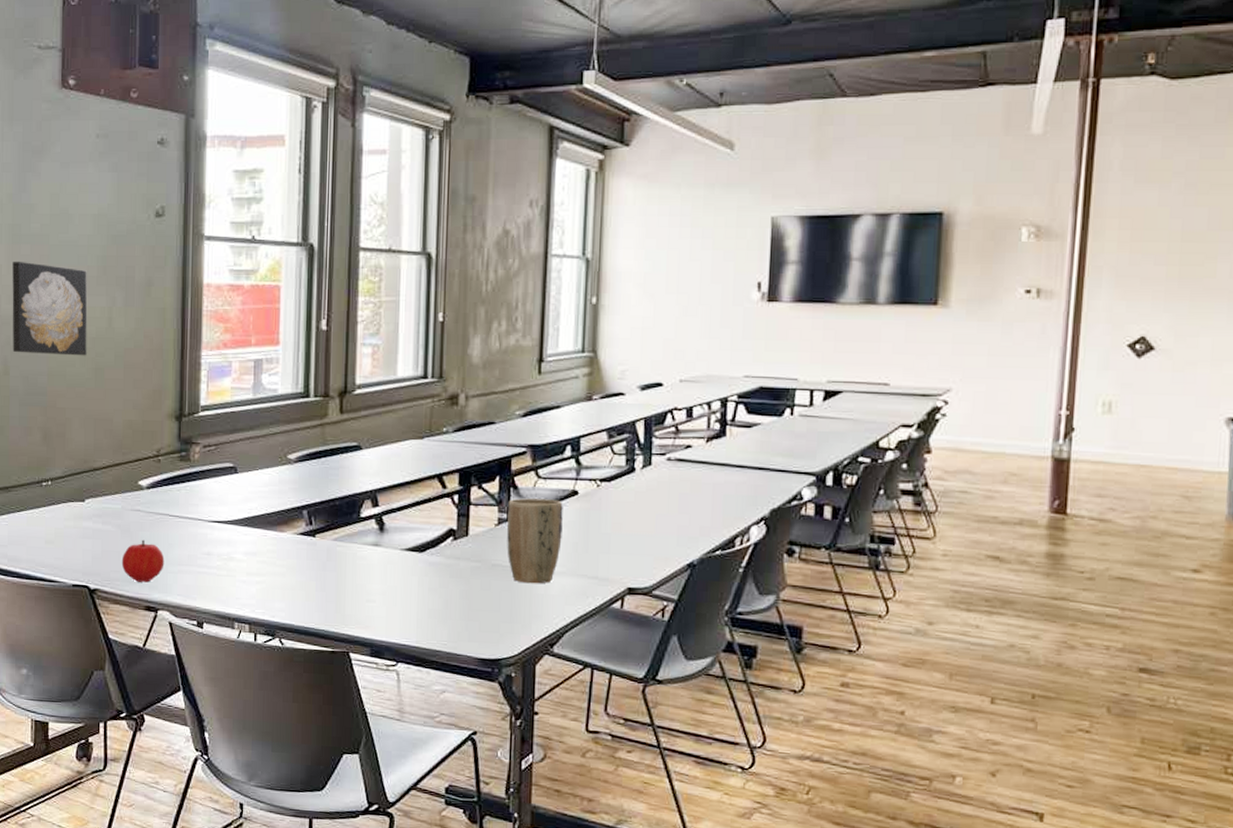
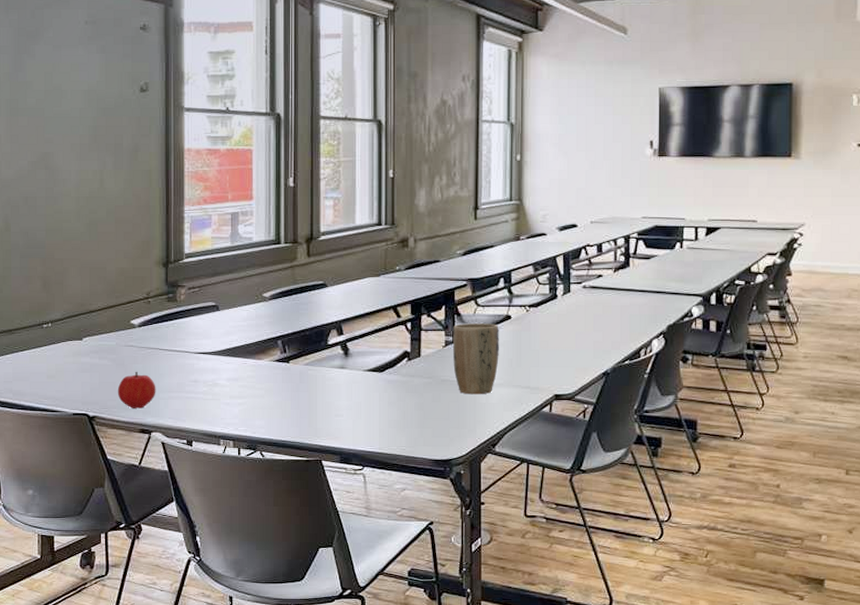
wall art: present [12,261,88,356] -> none [11,131,81,213]

